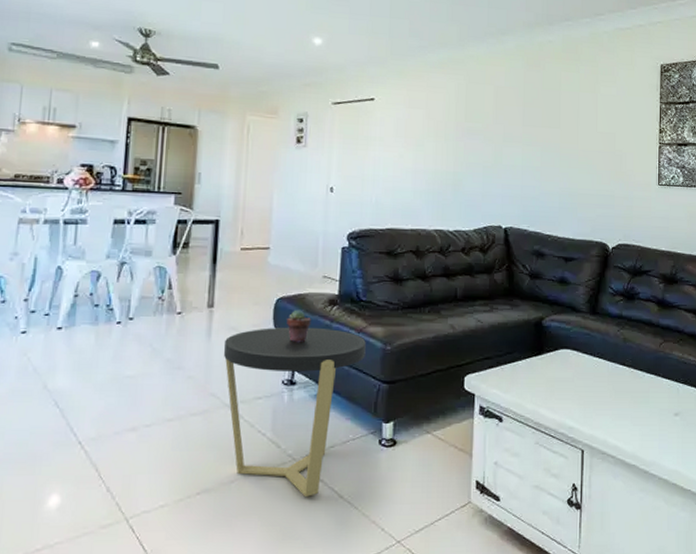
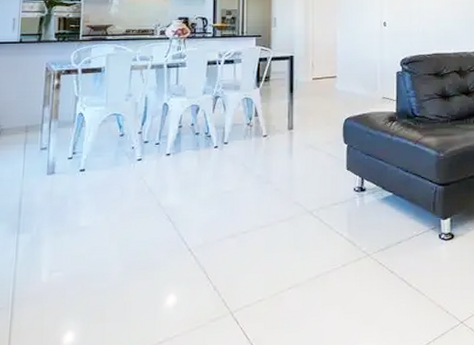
side table: present [223,327,366,497] -> none [303,141,422,287]
potted succulent: present [287,309,311,343] -> none [355,127,375,155]

